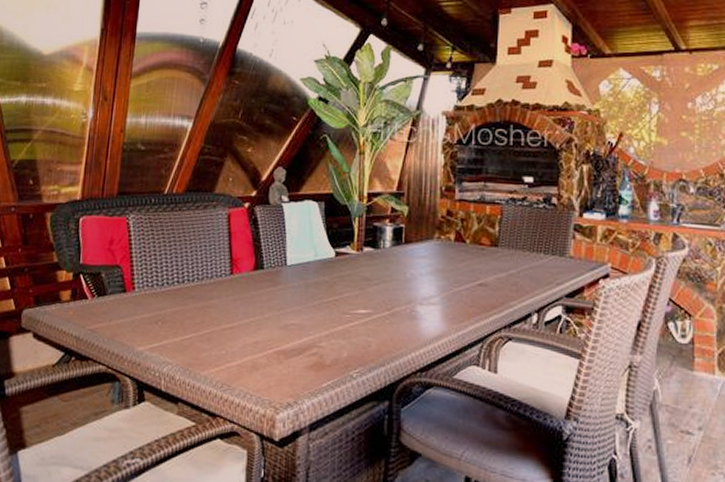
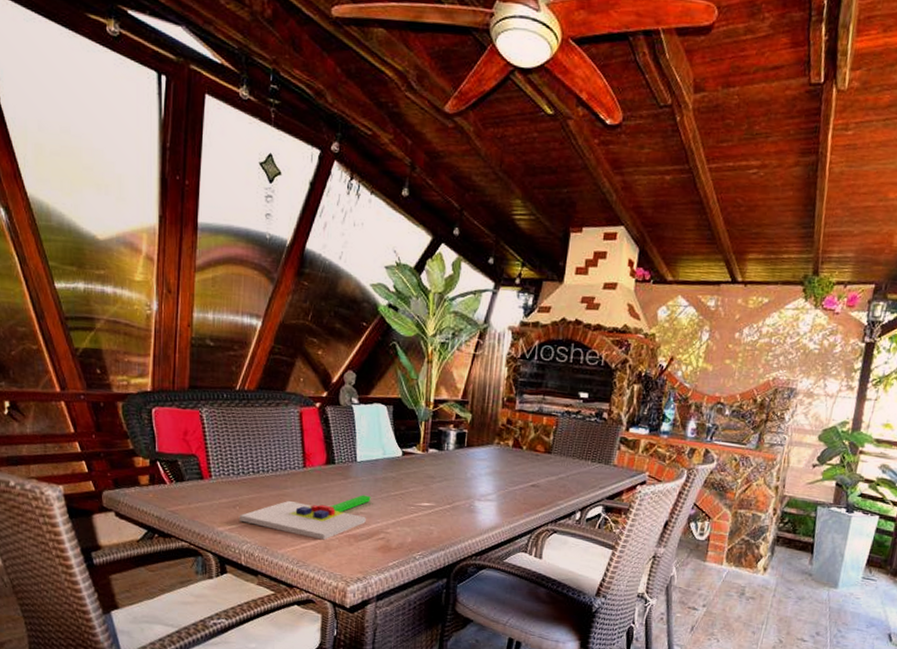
chopping board: none [161,303,302,358] -> present [240,495,371,540]

